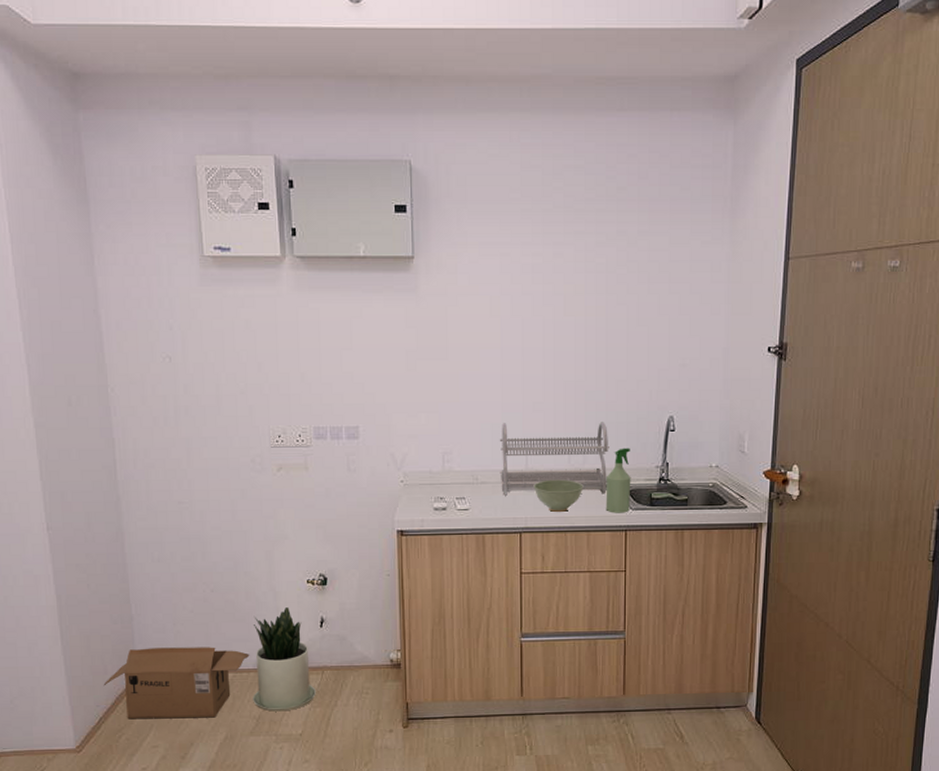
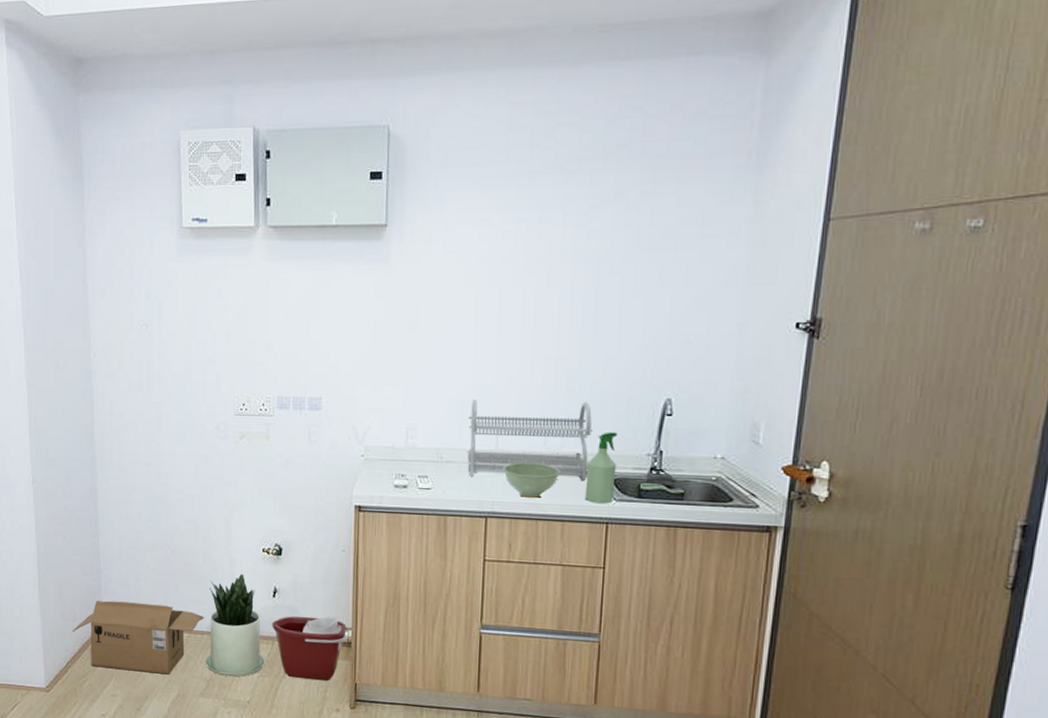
bucket: none [320,641,398,704] -> present [271,616,349,681]

